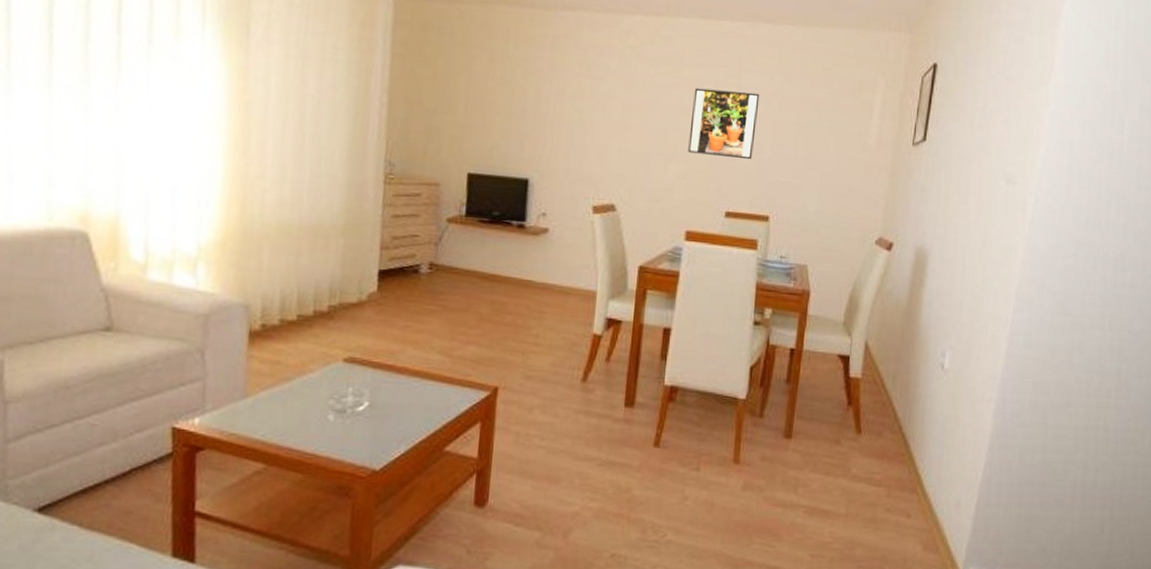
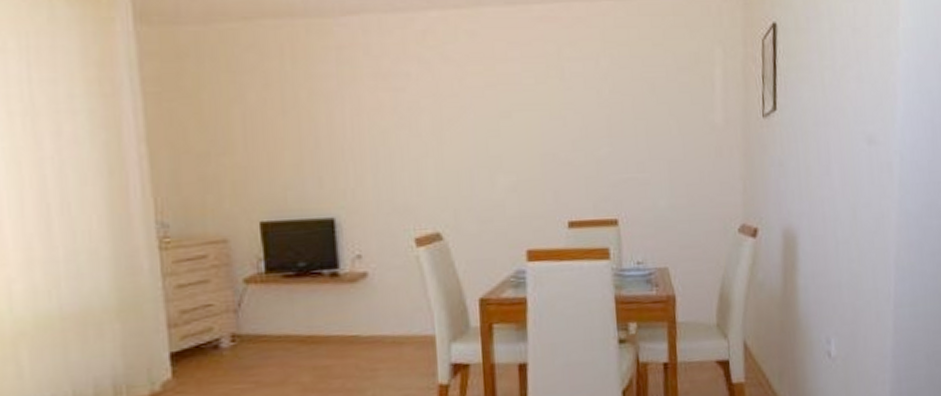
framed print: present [688,87,760,160] -> none [511,82,589,161]

